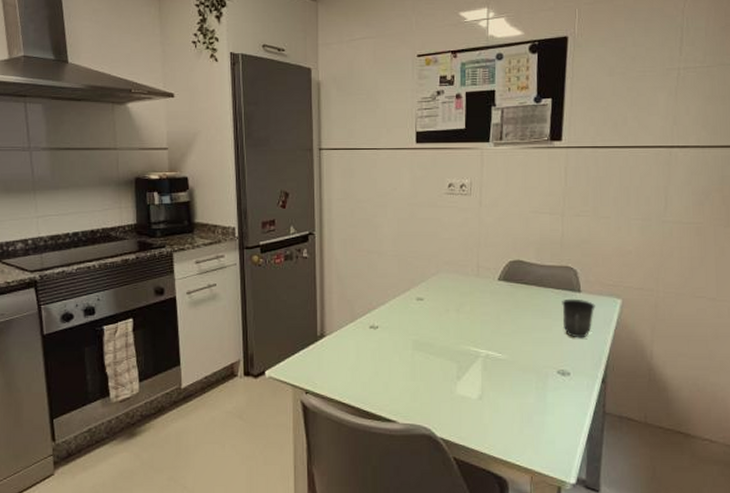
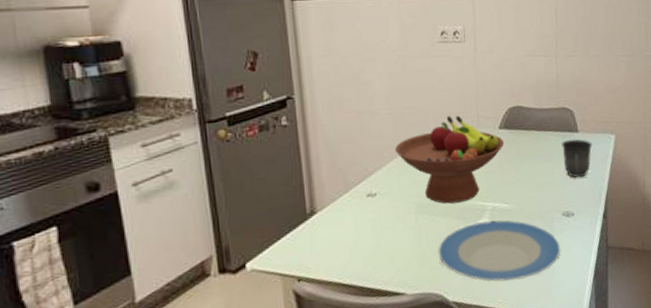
fruit bowl: none [398,263,503,345] -> present [395,115,505,204]
plate: none [430,366,553,429] -> present [437,220,561,282]

